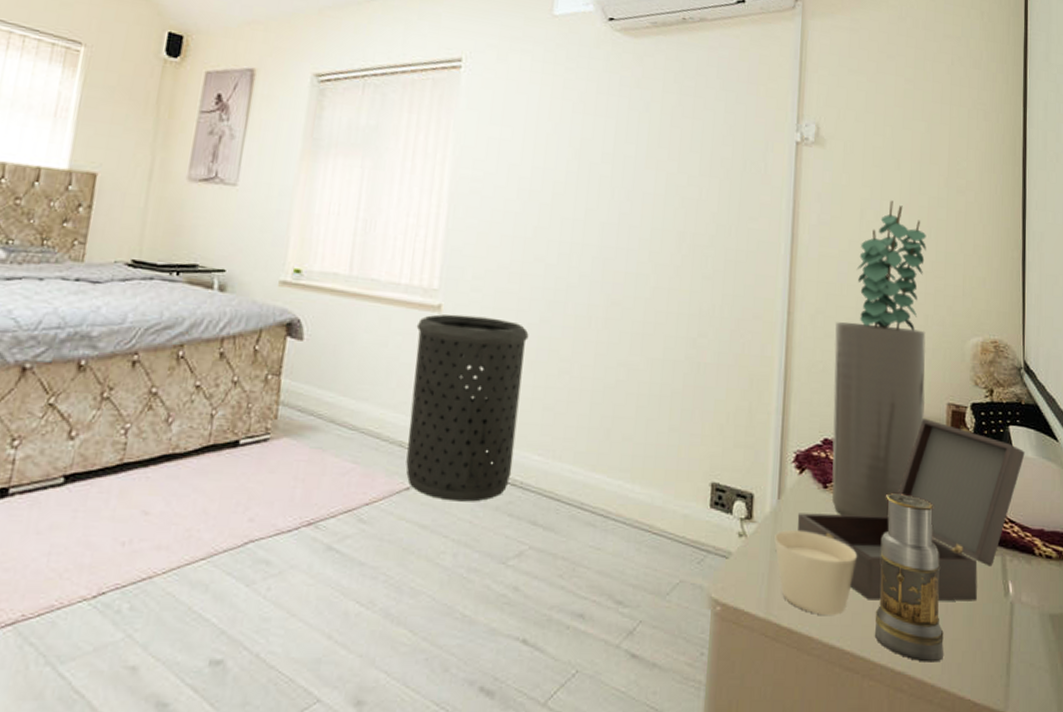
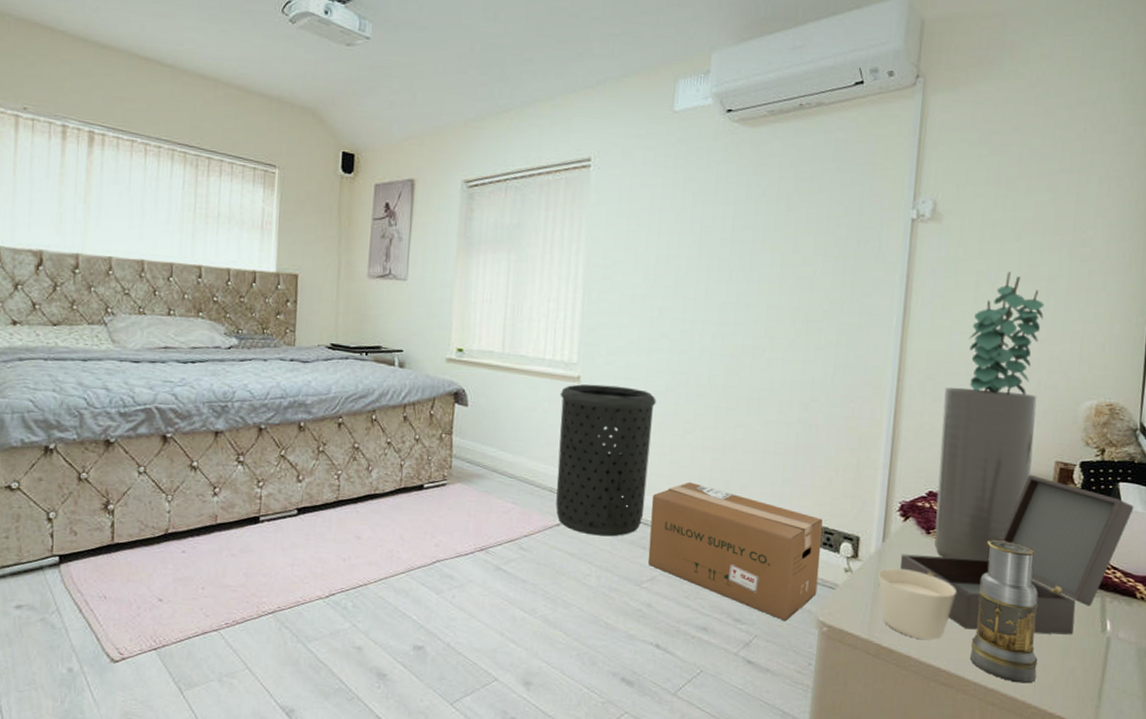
box: none [515,431,713,602] -> present [647,482,823,622]

